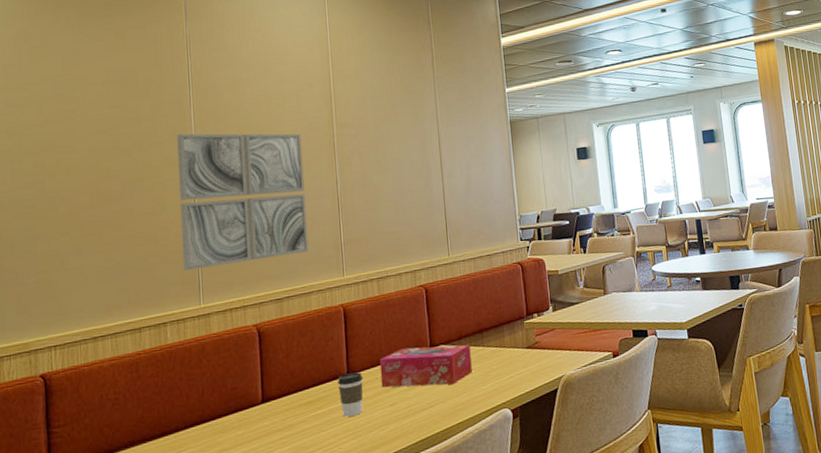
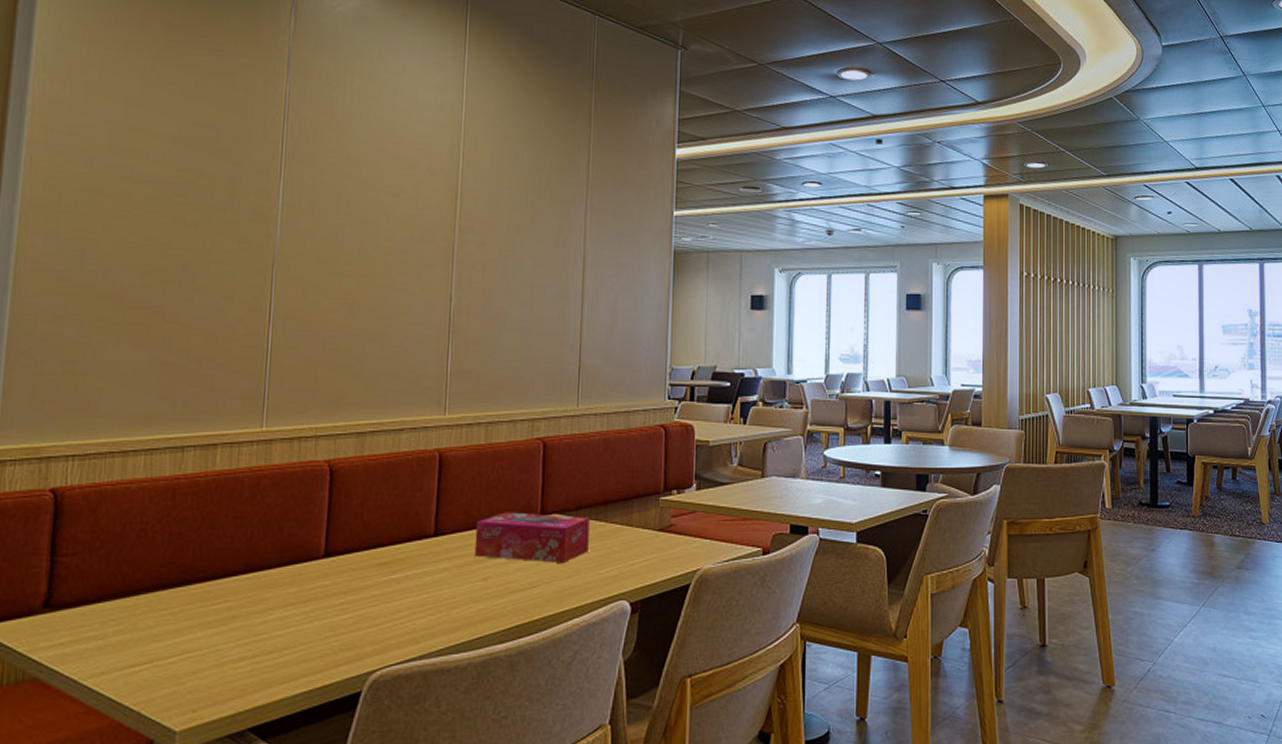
wall art: present [177,133,309,271] -> none [246,213,414,384]
coffee cup: present [338,372,363,417] -> none [421,534,453,587]

